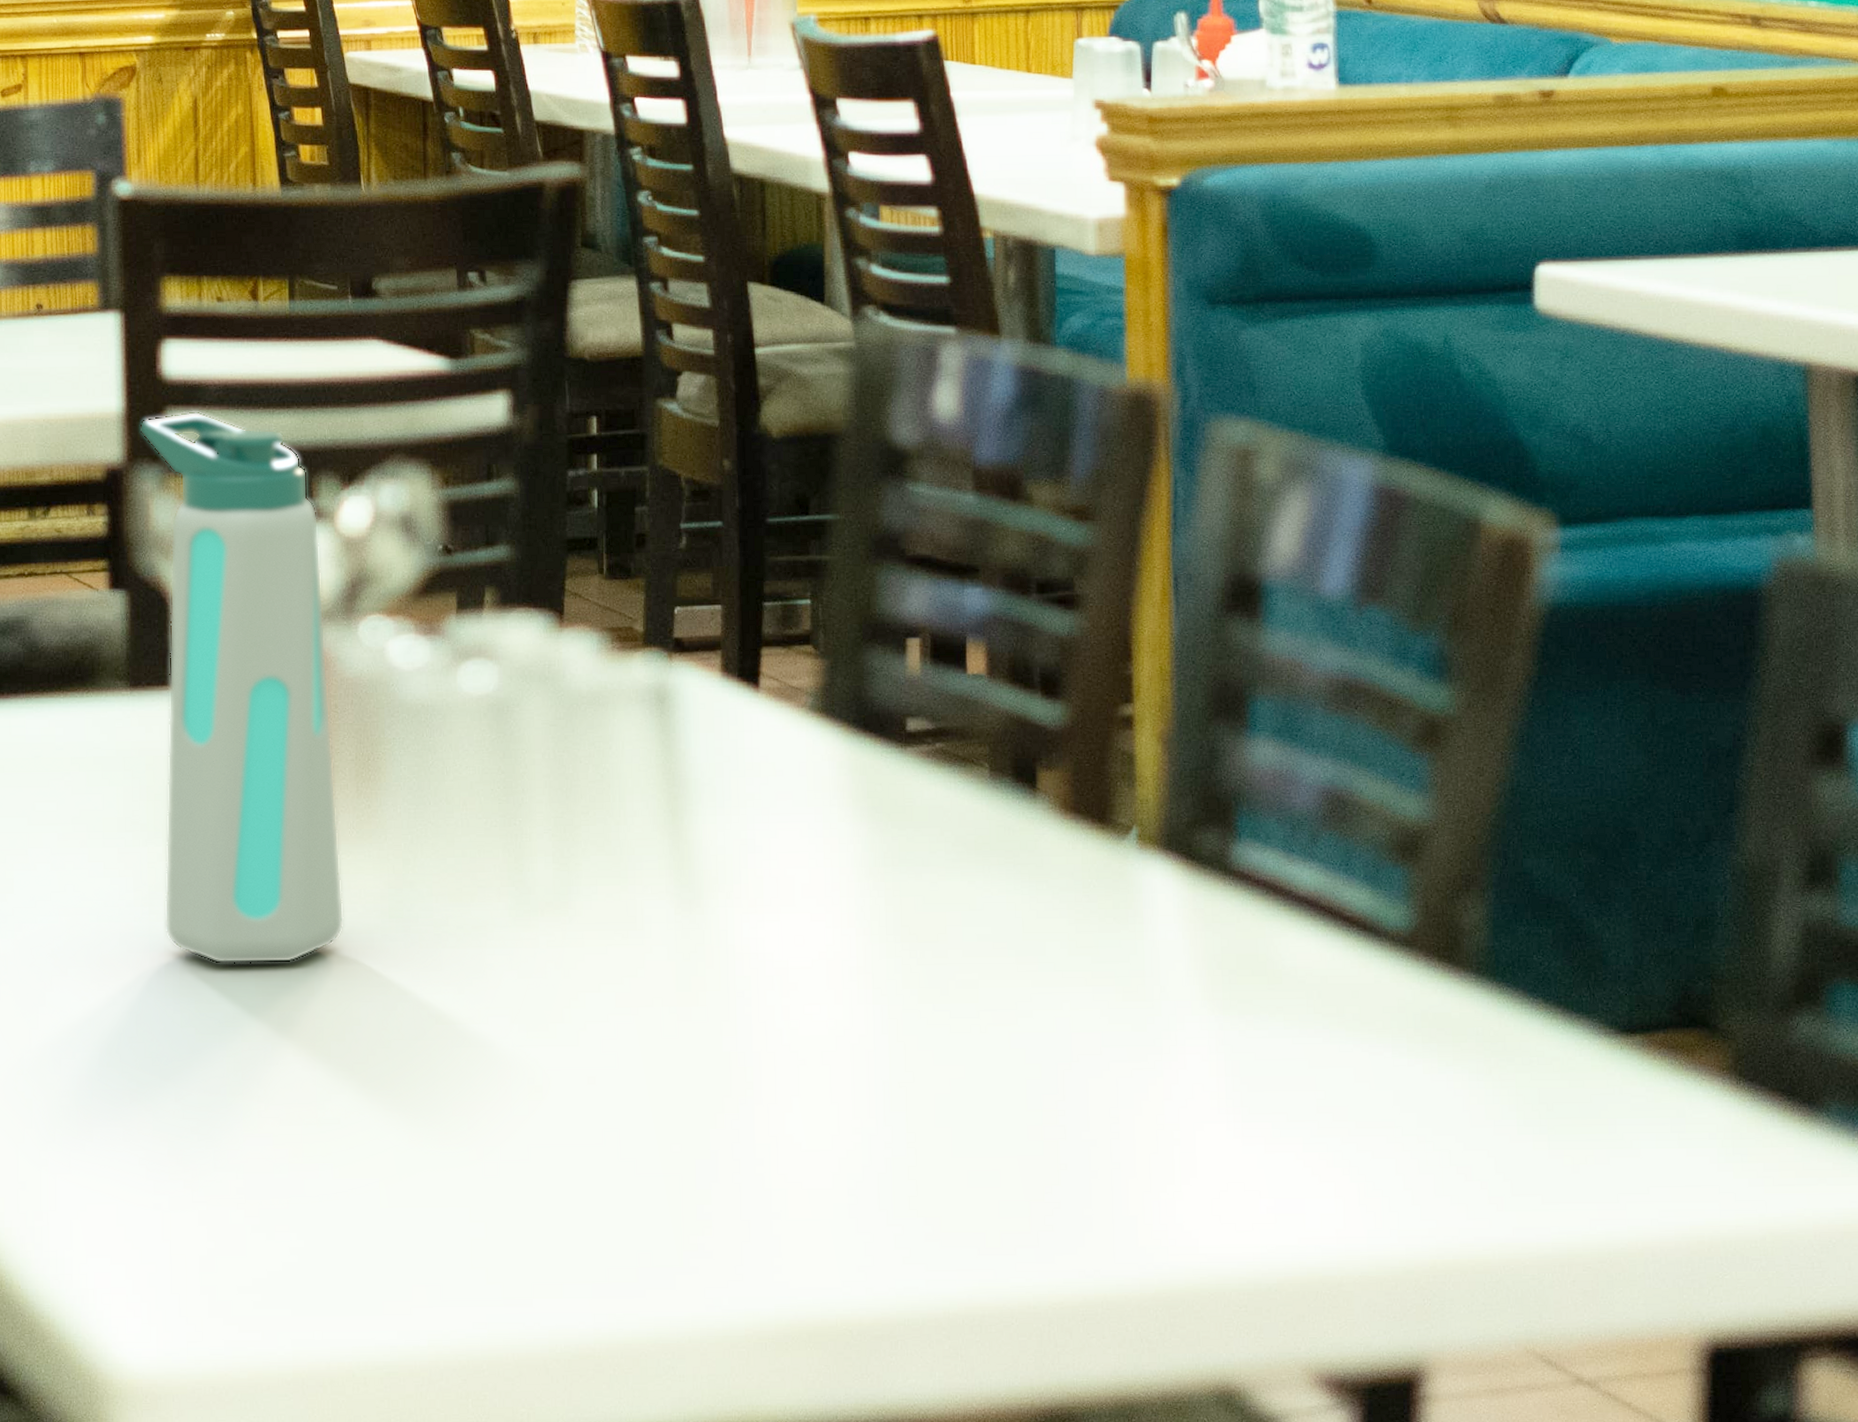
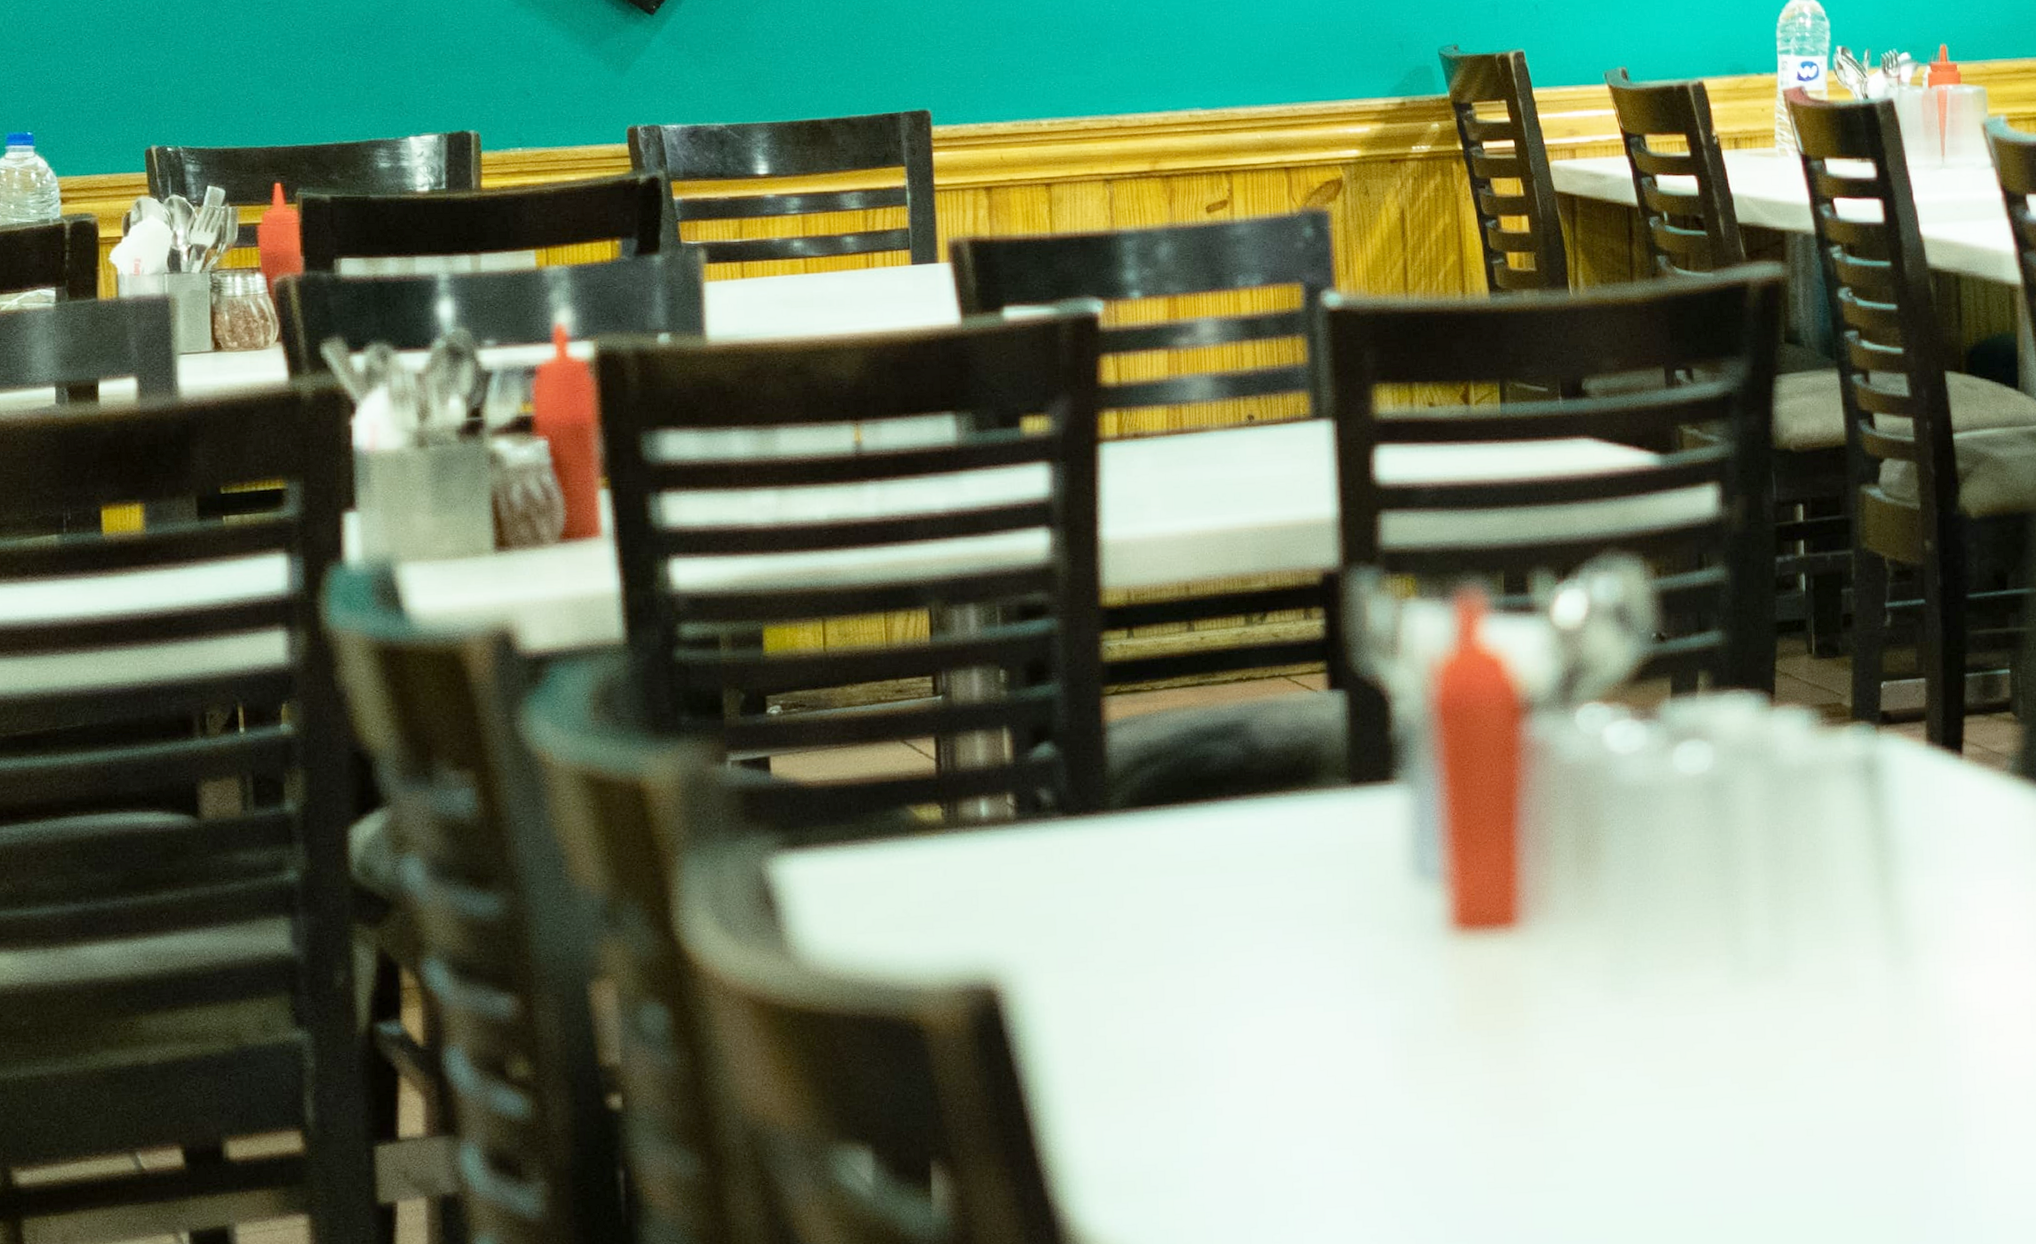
water bottle: present [139,411,344,964] -> none [1354,514,1568,1045]

